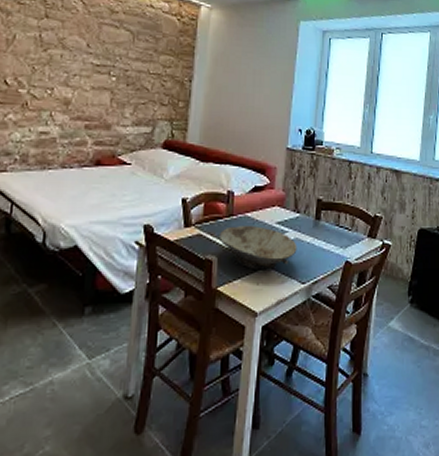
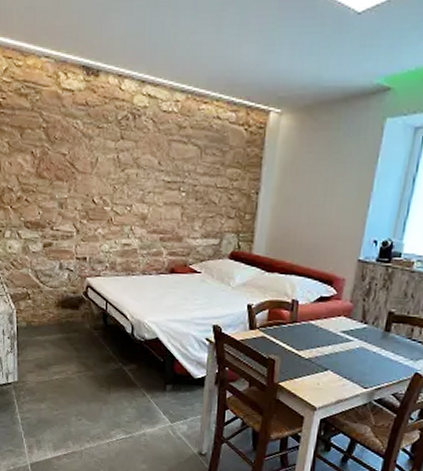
bowl: present [218,226,297,270] -> none [281,331,362,373]

